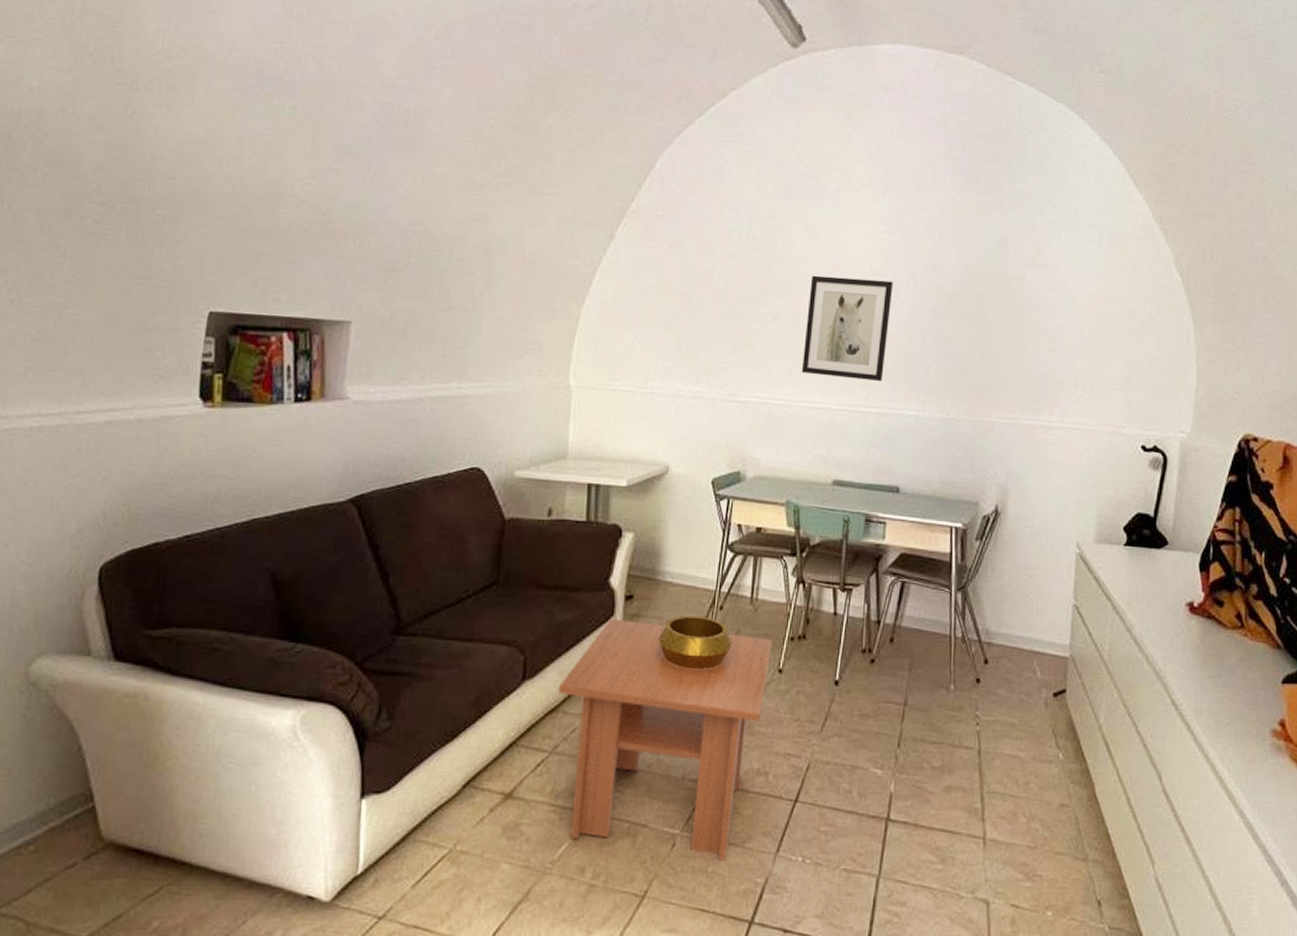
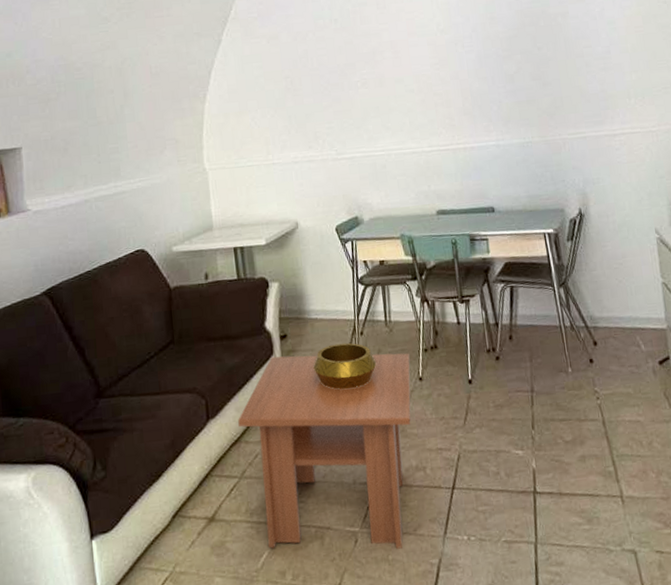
wall art: present [801,275,894,382] -> none [389,36,464,126]

